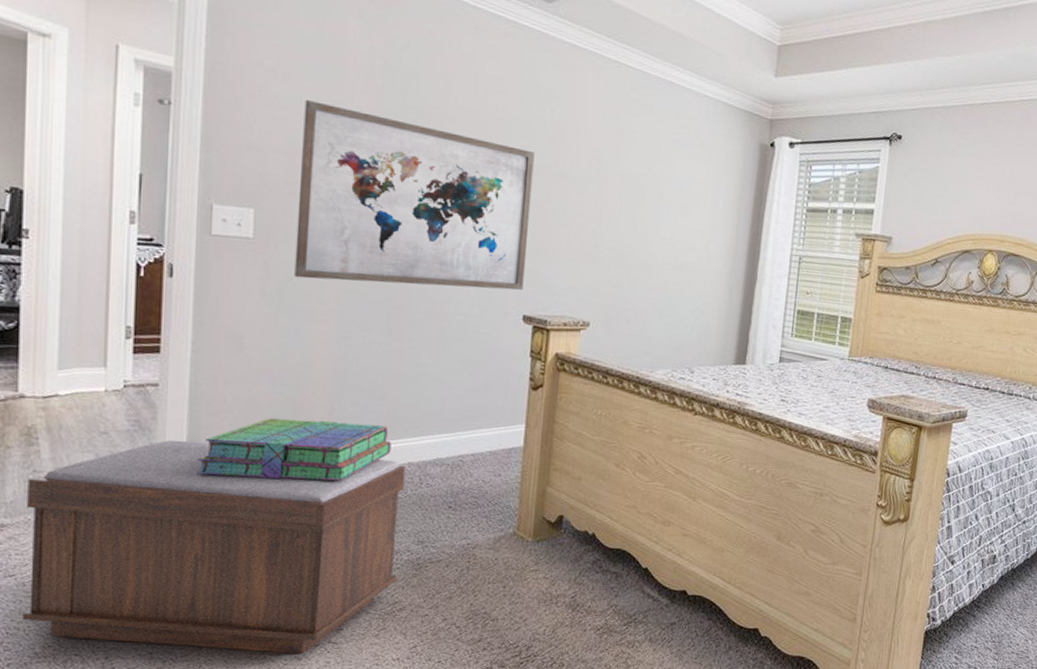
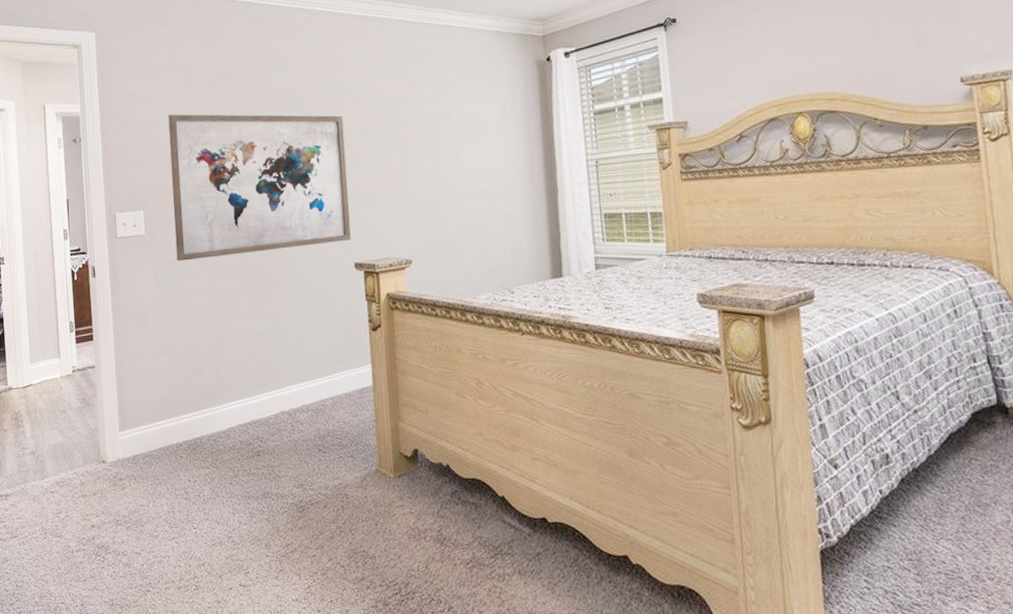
bench: present [22,439,405,653] -> none [19,411,286,597]
stack of books: present [196,417,391,481] -> none [126,380,266,440]

